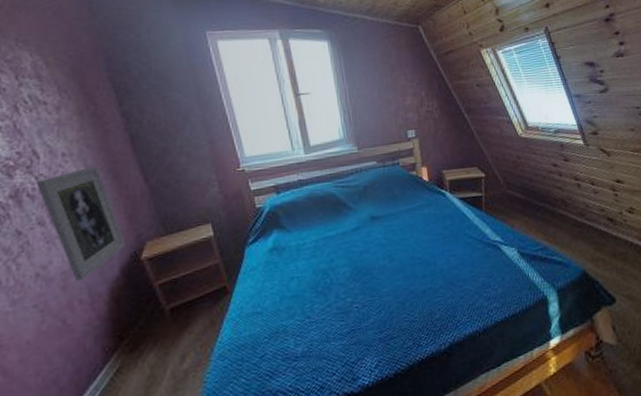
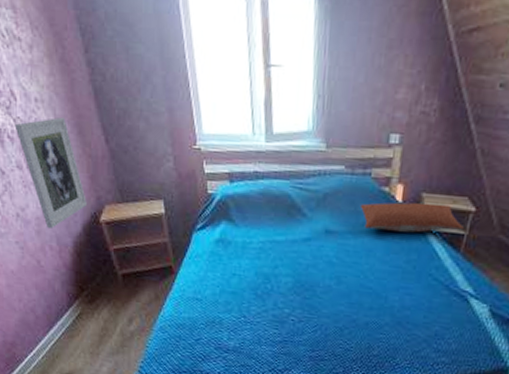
pillow: none [395,175,481,208] -> present [359,202,464,233]

